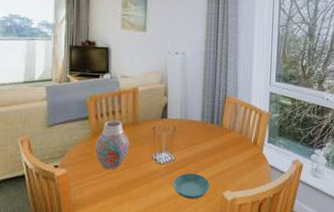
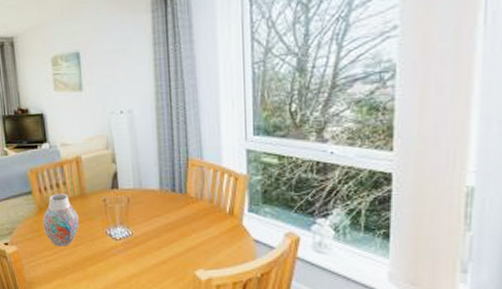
saucer: present [173,173,210,200] -> none [133,249,178,279]

